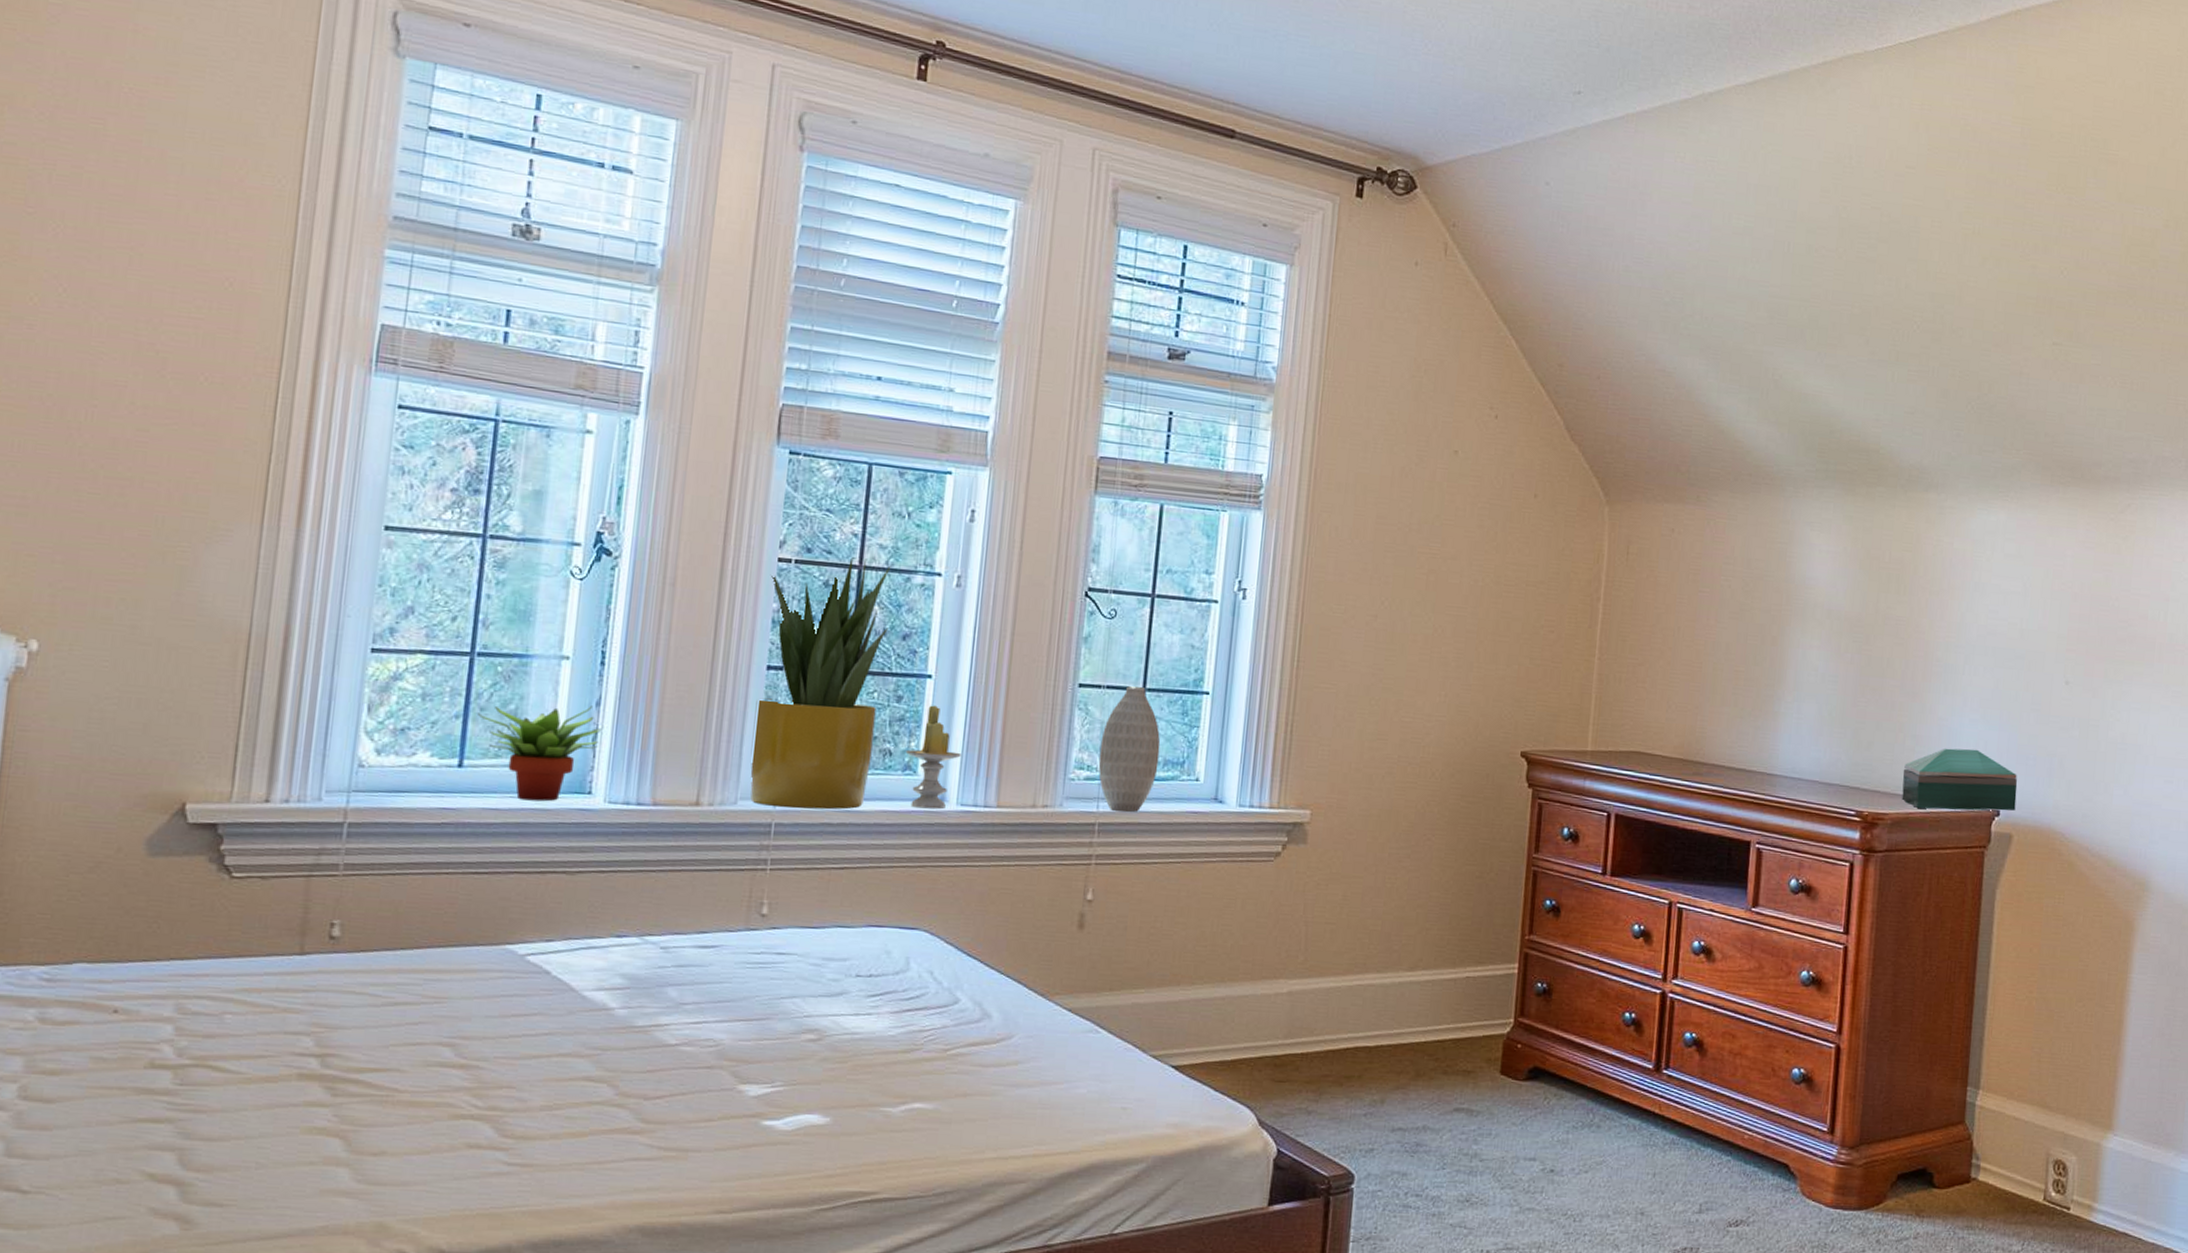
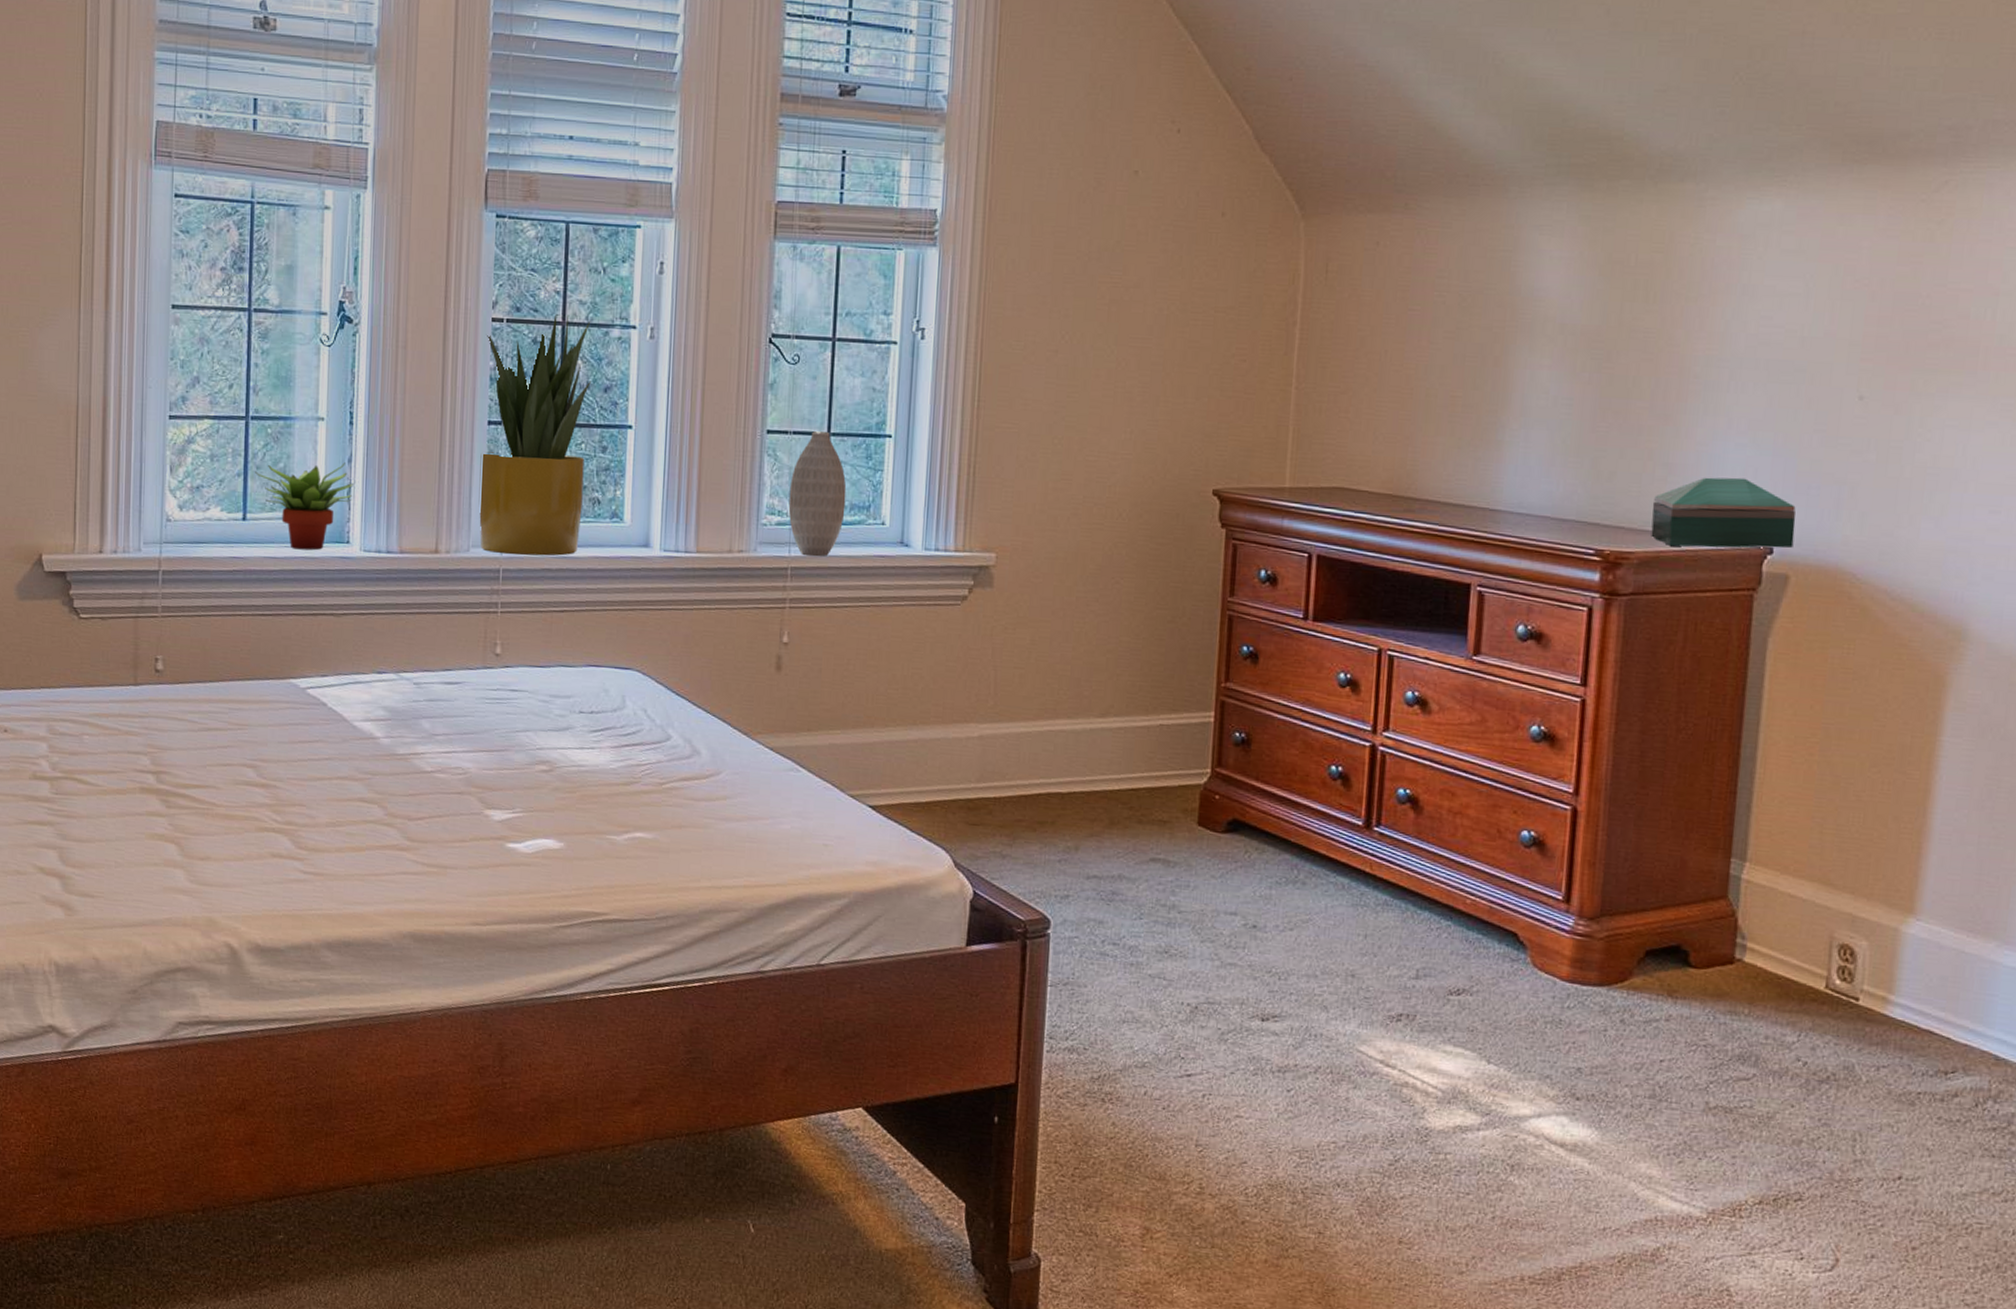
candle: present [905,705,962,810] -> none [612,454,662,556]

